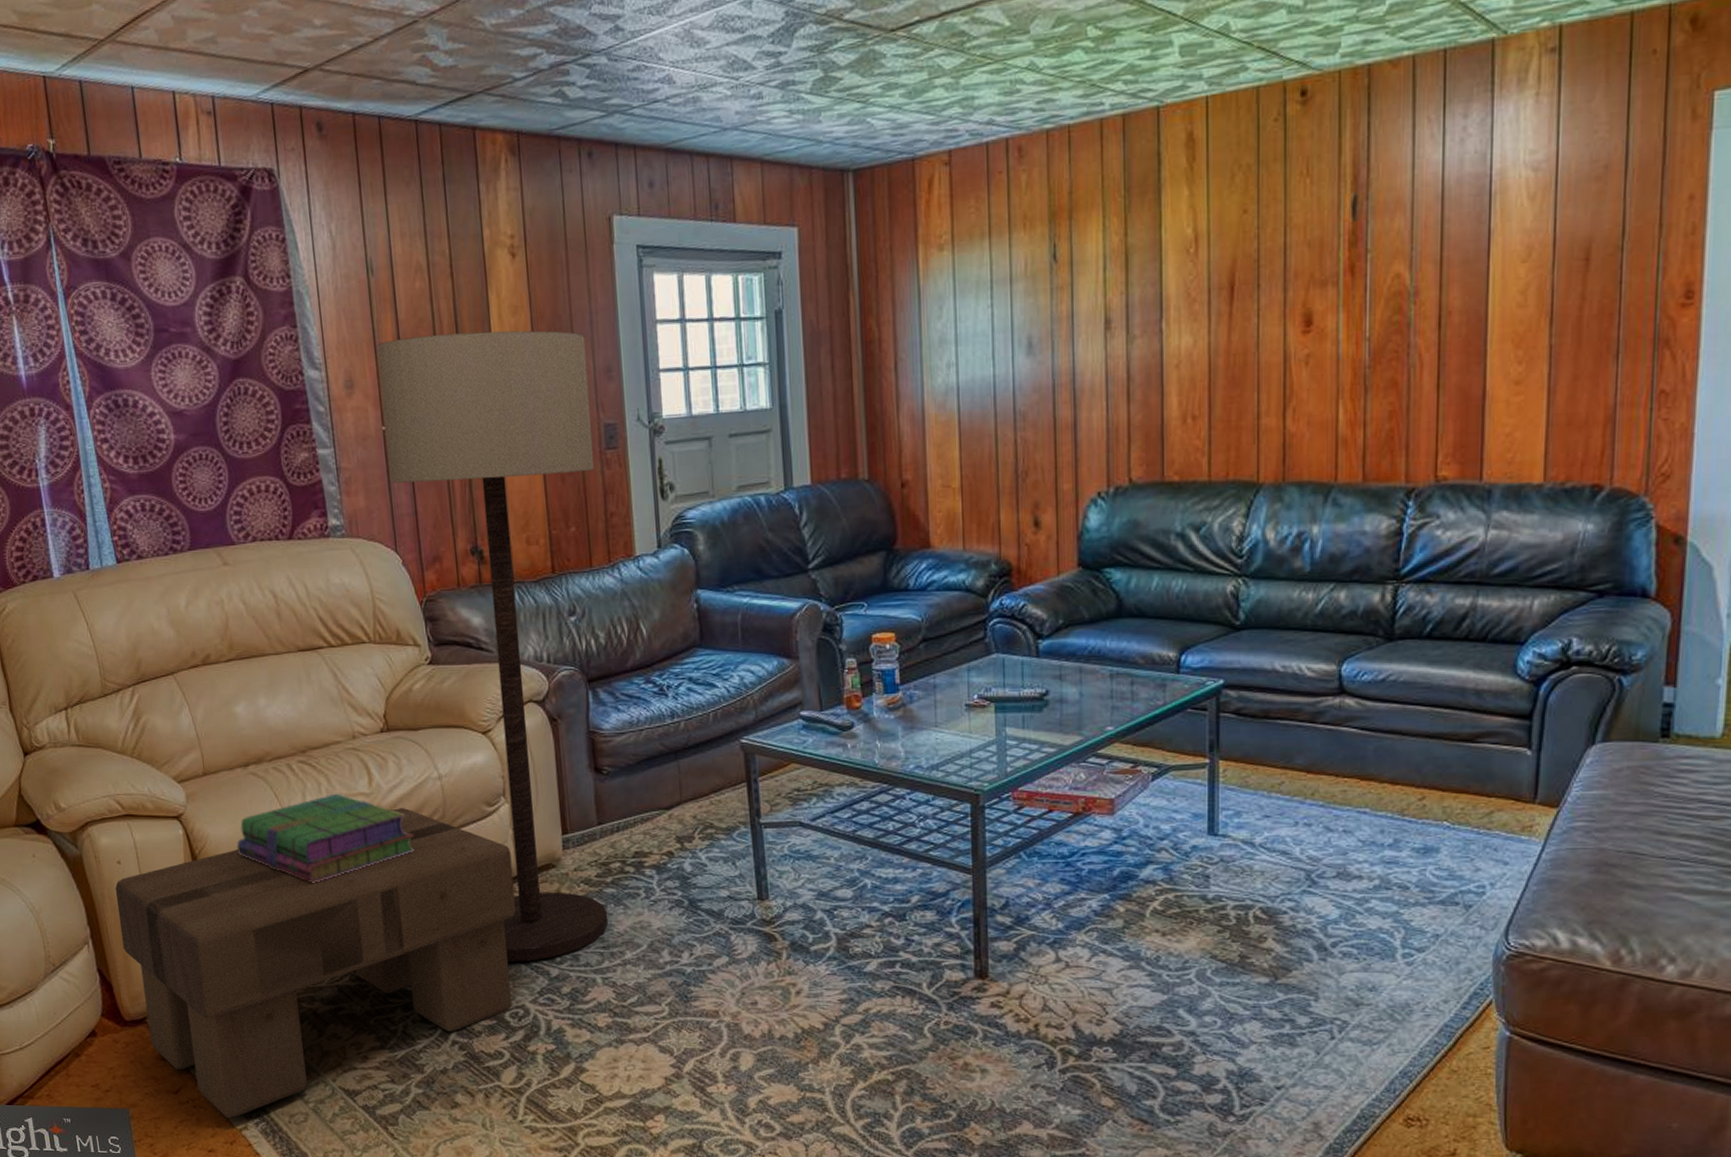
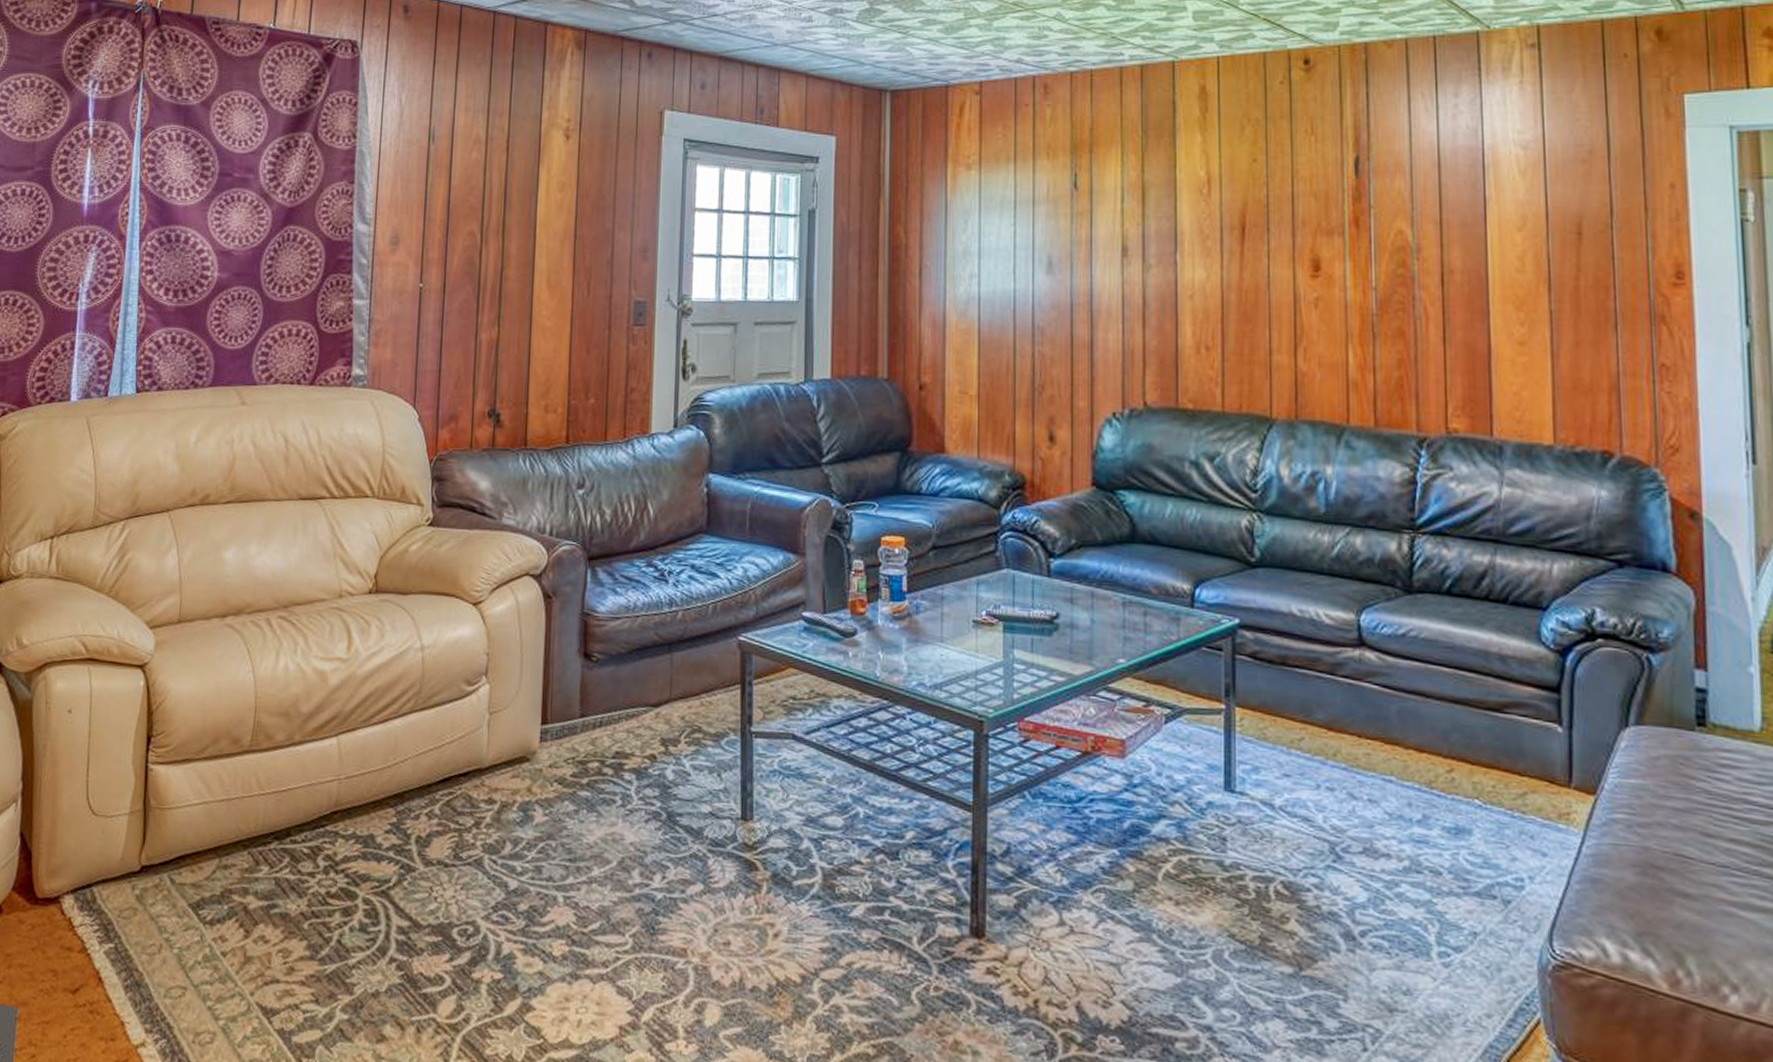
footstool: present [115,808,516,1118] -> none [53,678,485,1031]
stack of books: present [236,793,415,883] -> none [197,655,385,755]
floor lamp: present [377,330,609,962] -> none [419,203,626,869]

